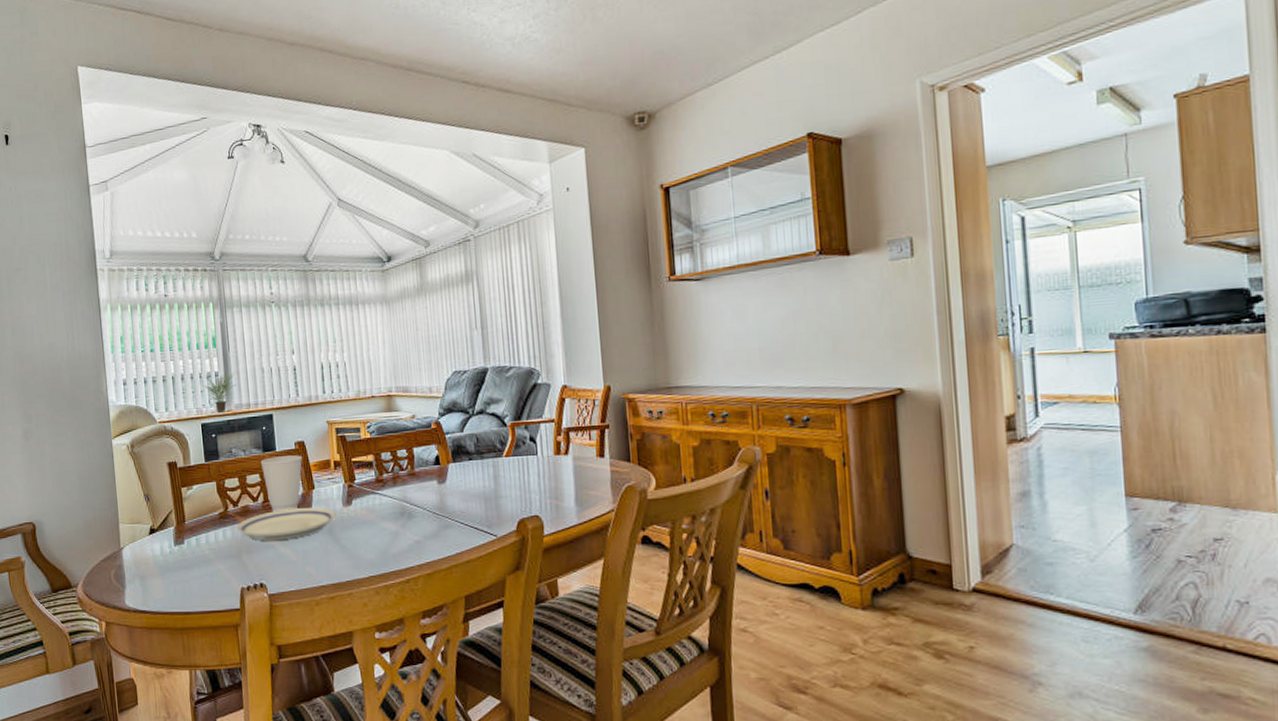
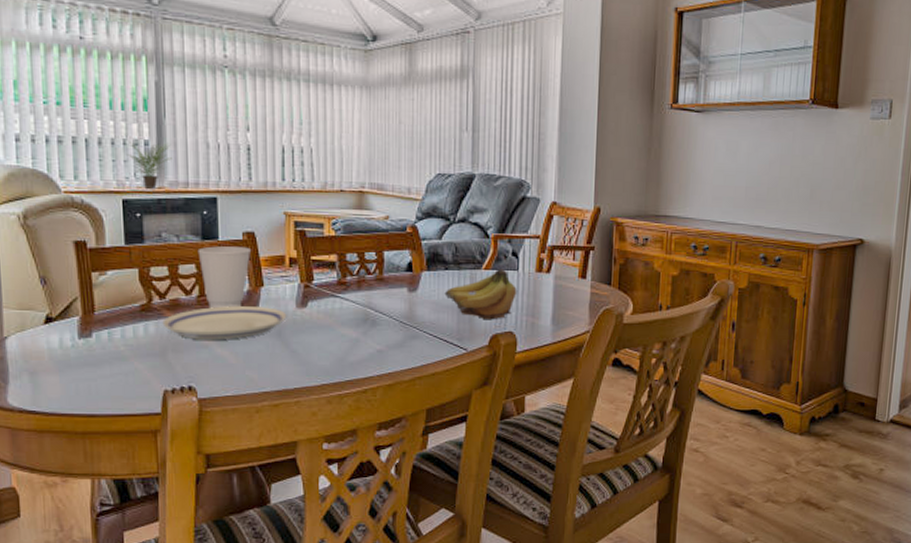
fruit: none [471,455,538,505] -> present [444,269,517,319]

